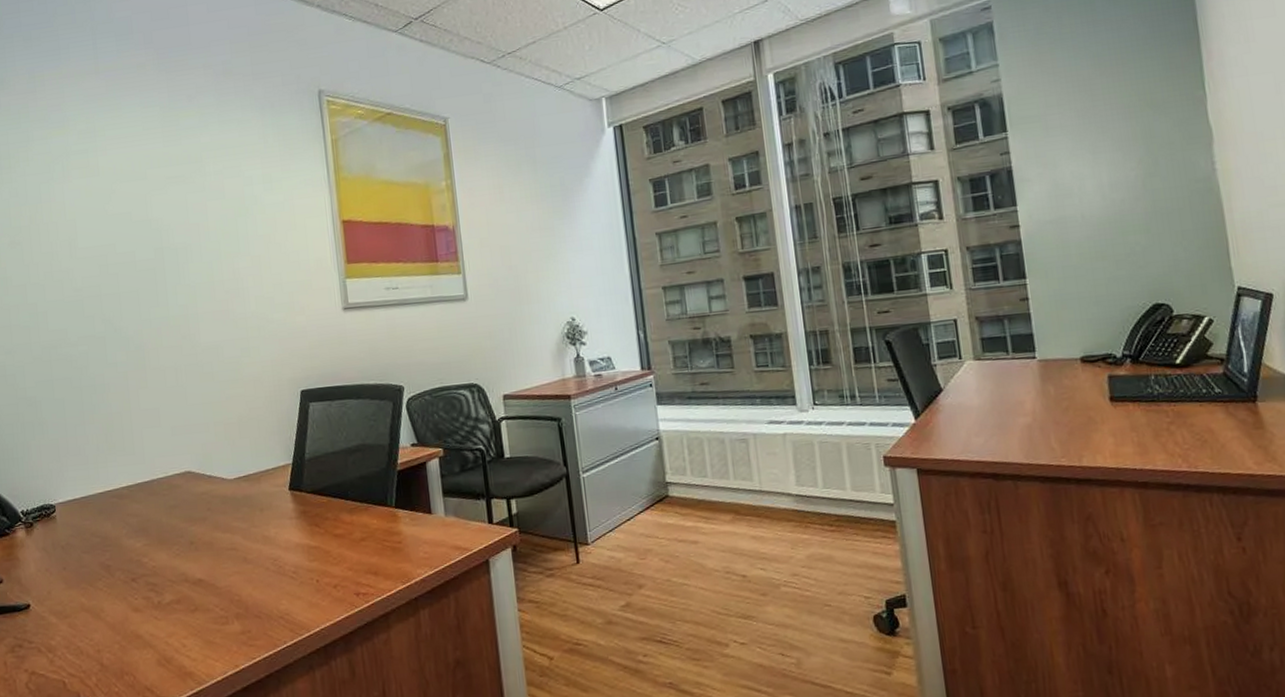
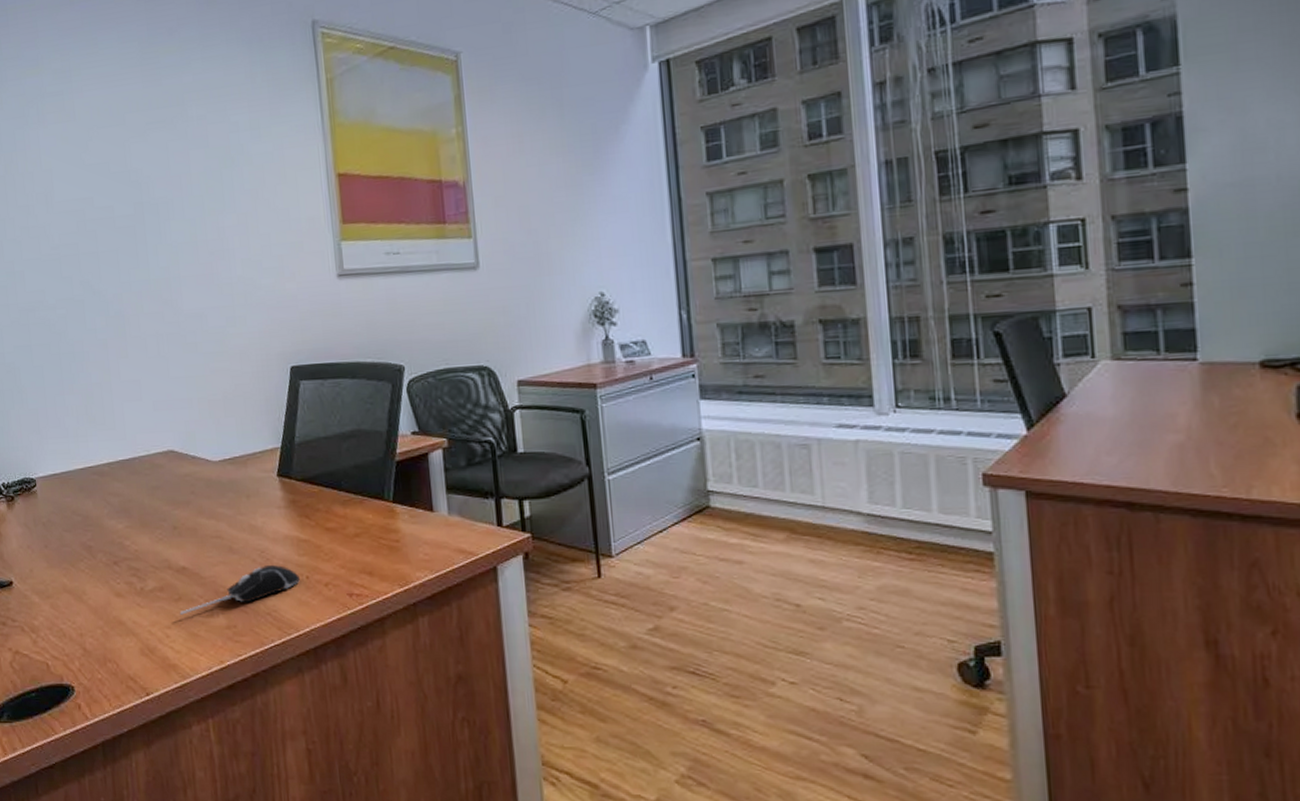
computer mouse: none [195,571,310,624] -> present [179,564,300,615]

